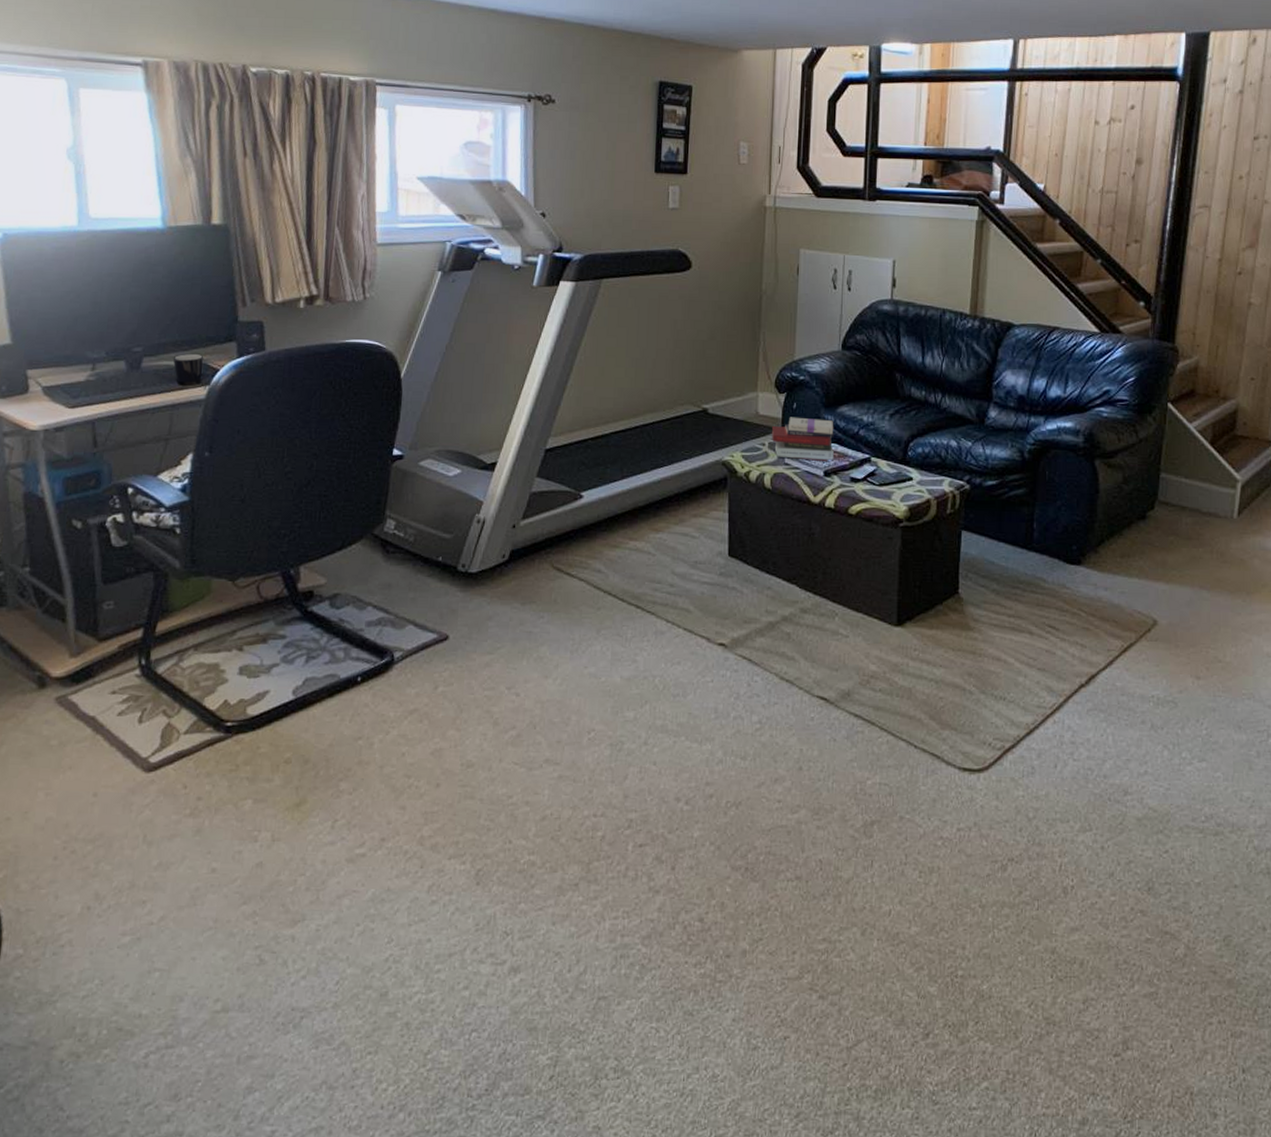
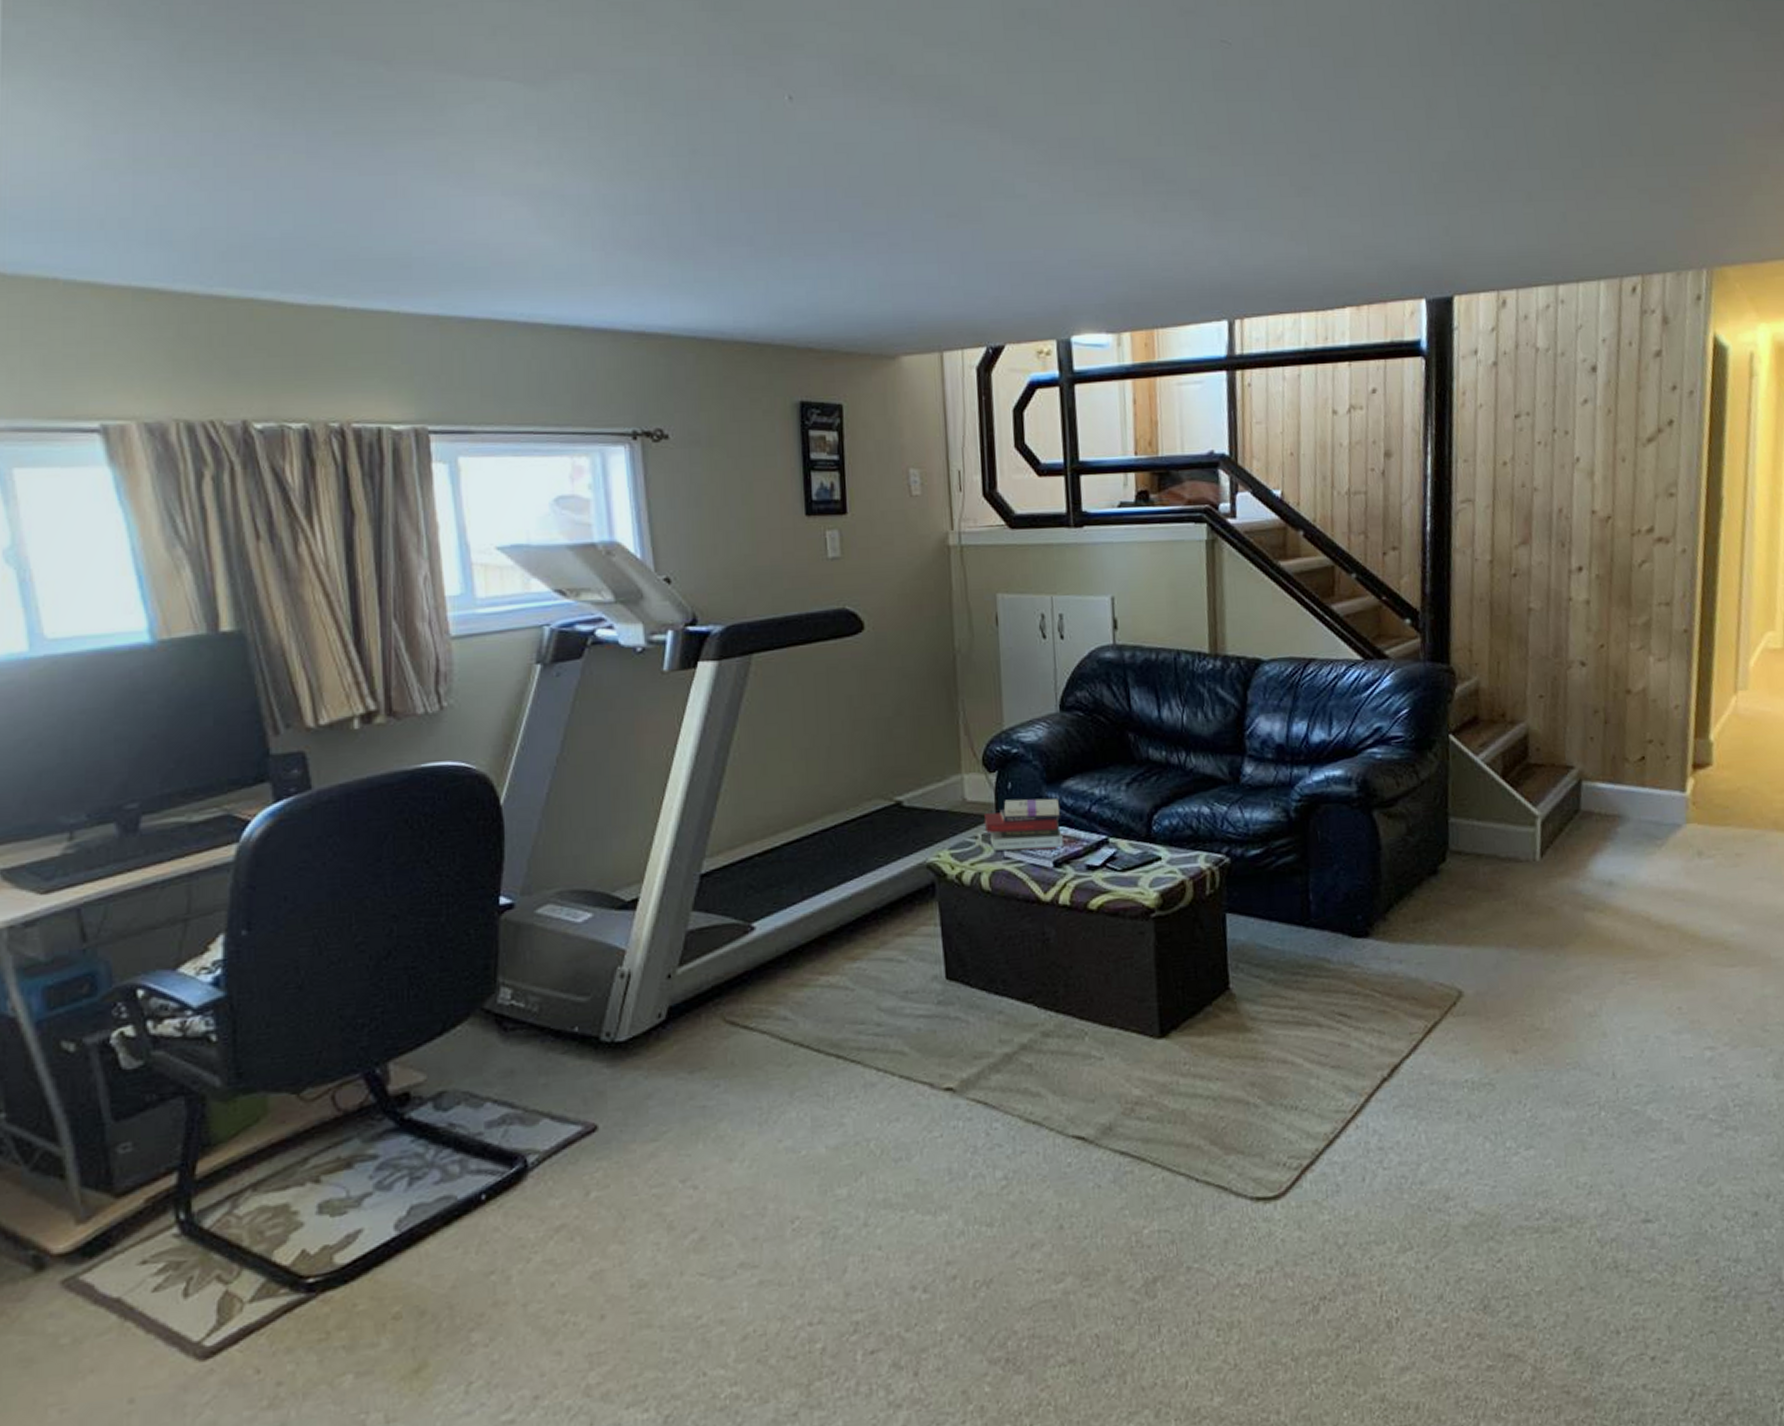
mug: present [173,354,204,388] -> none [183,804,229,851]

